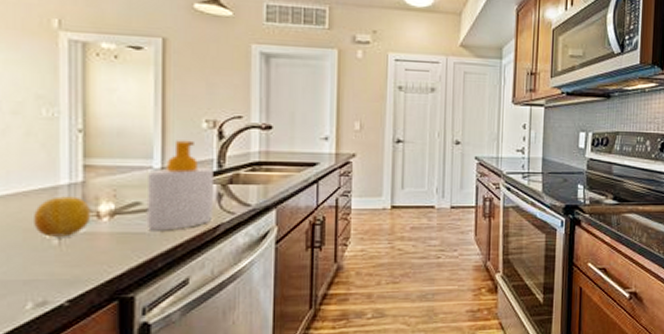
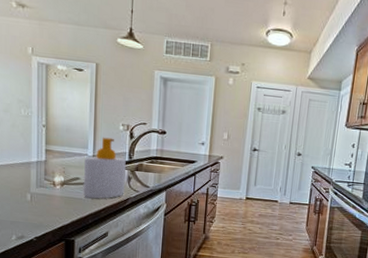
fruit: present [32,196,91,237] -> none [16,169,50,196]

